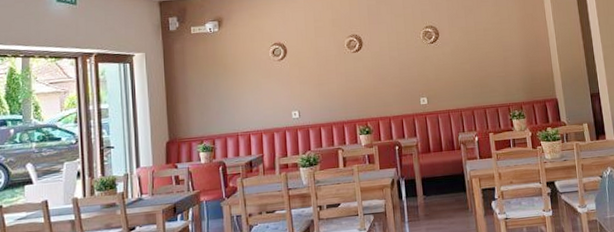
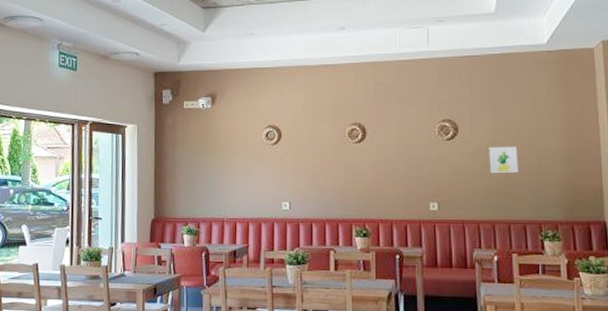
wall art: none [464,44,489,69] -> present [489,146,518,174]

